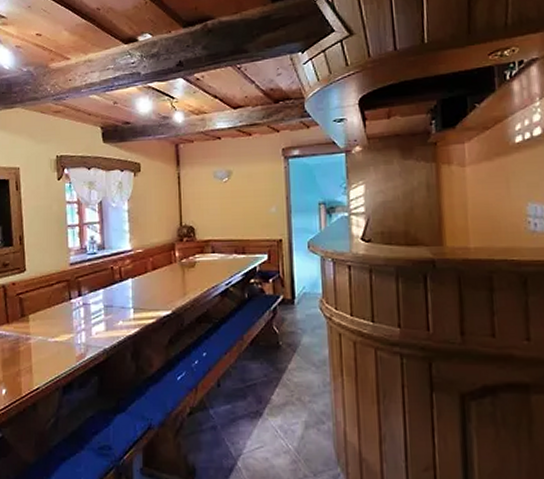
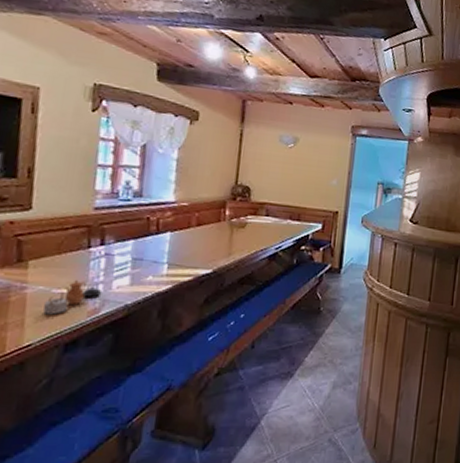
teapot: none [44,329,85,361] -> present [43,280,103,315]

